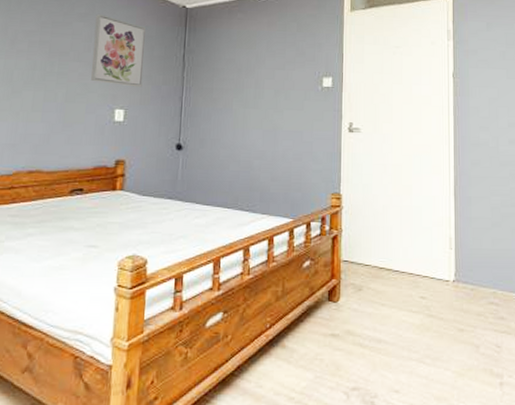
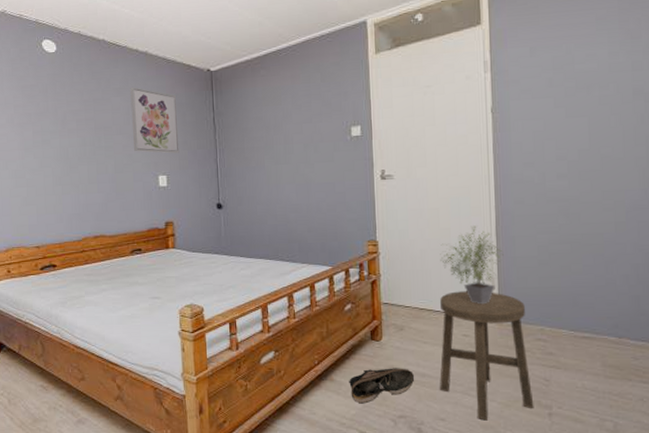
shoe: none [302,332,371,374] -> present [349,368,415,404]
stool: none [396,250,486,392] -> present [440,291,534,421]
potted plant: none [401,184,461,265] -> present [440,225,504,305]

